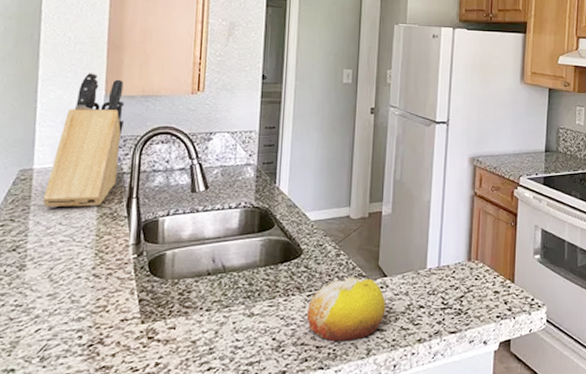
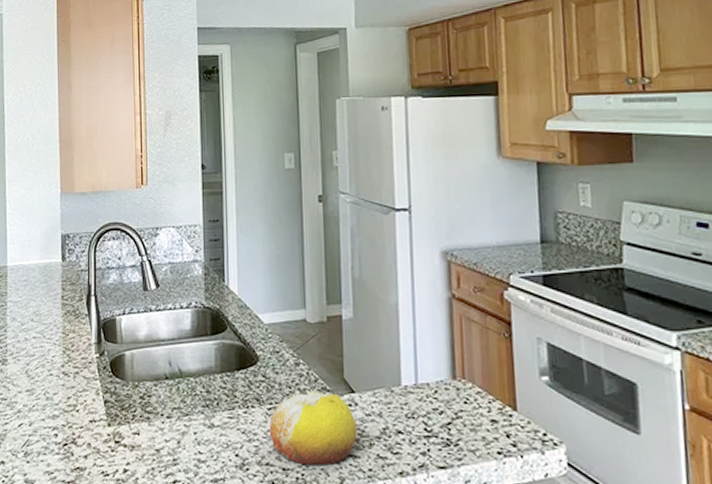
knife block: present [42,72,125,208] -> none [16,170,78,305]

